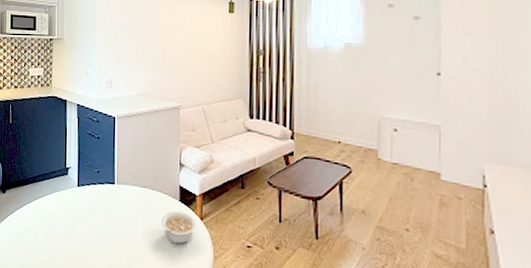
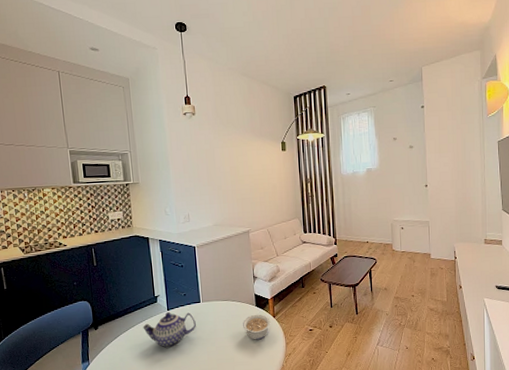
teapot: none [50,188,107,231] -> present [143,312,196,348]

